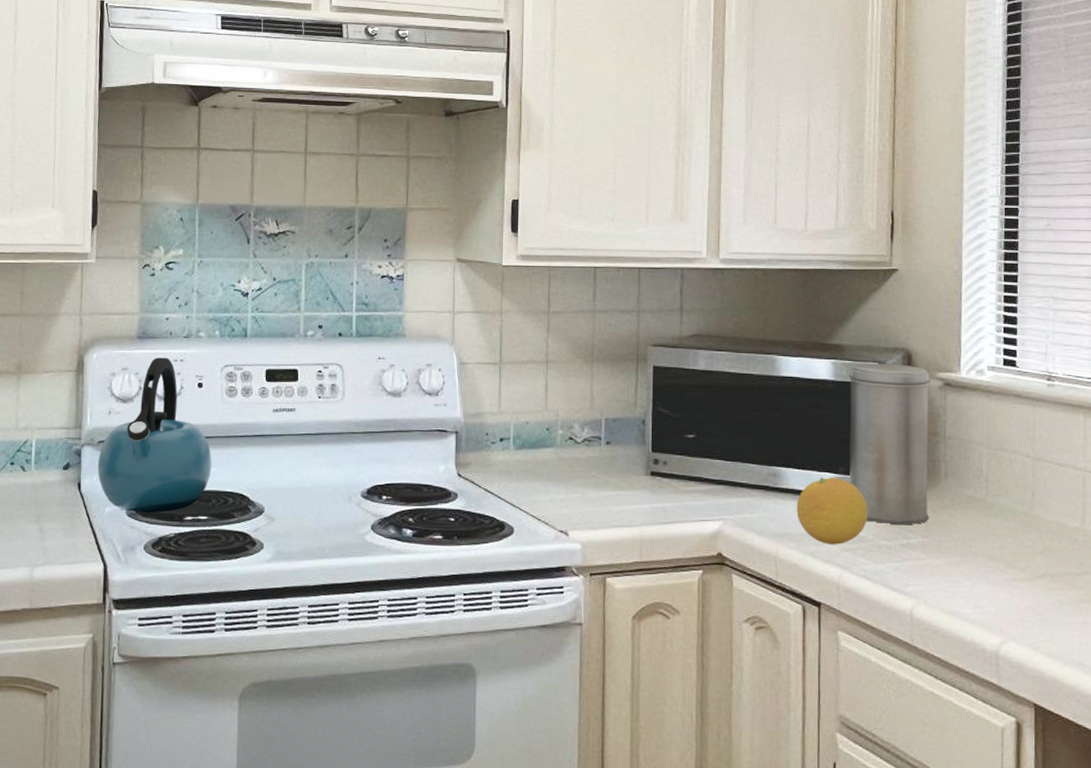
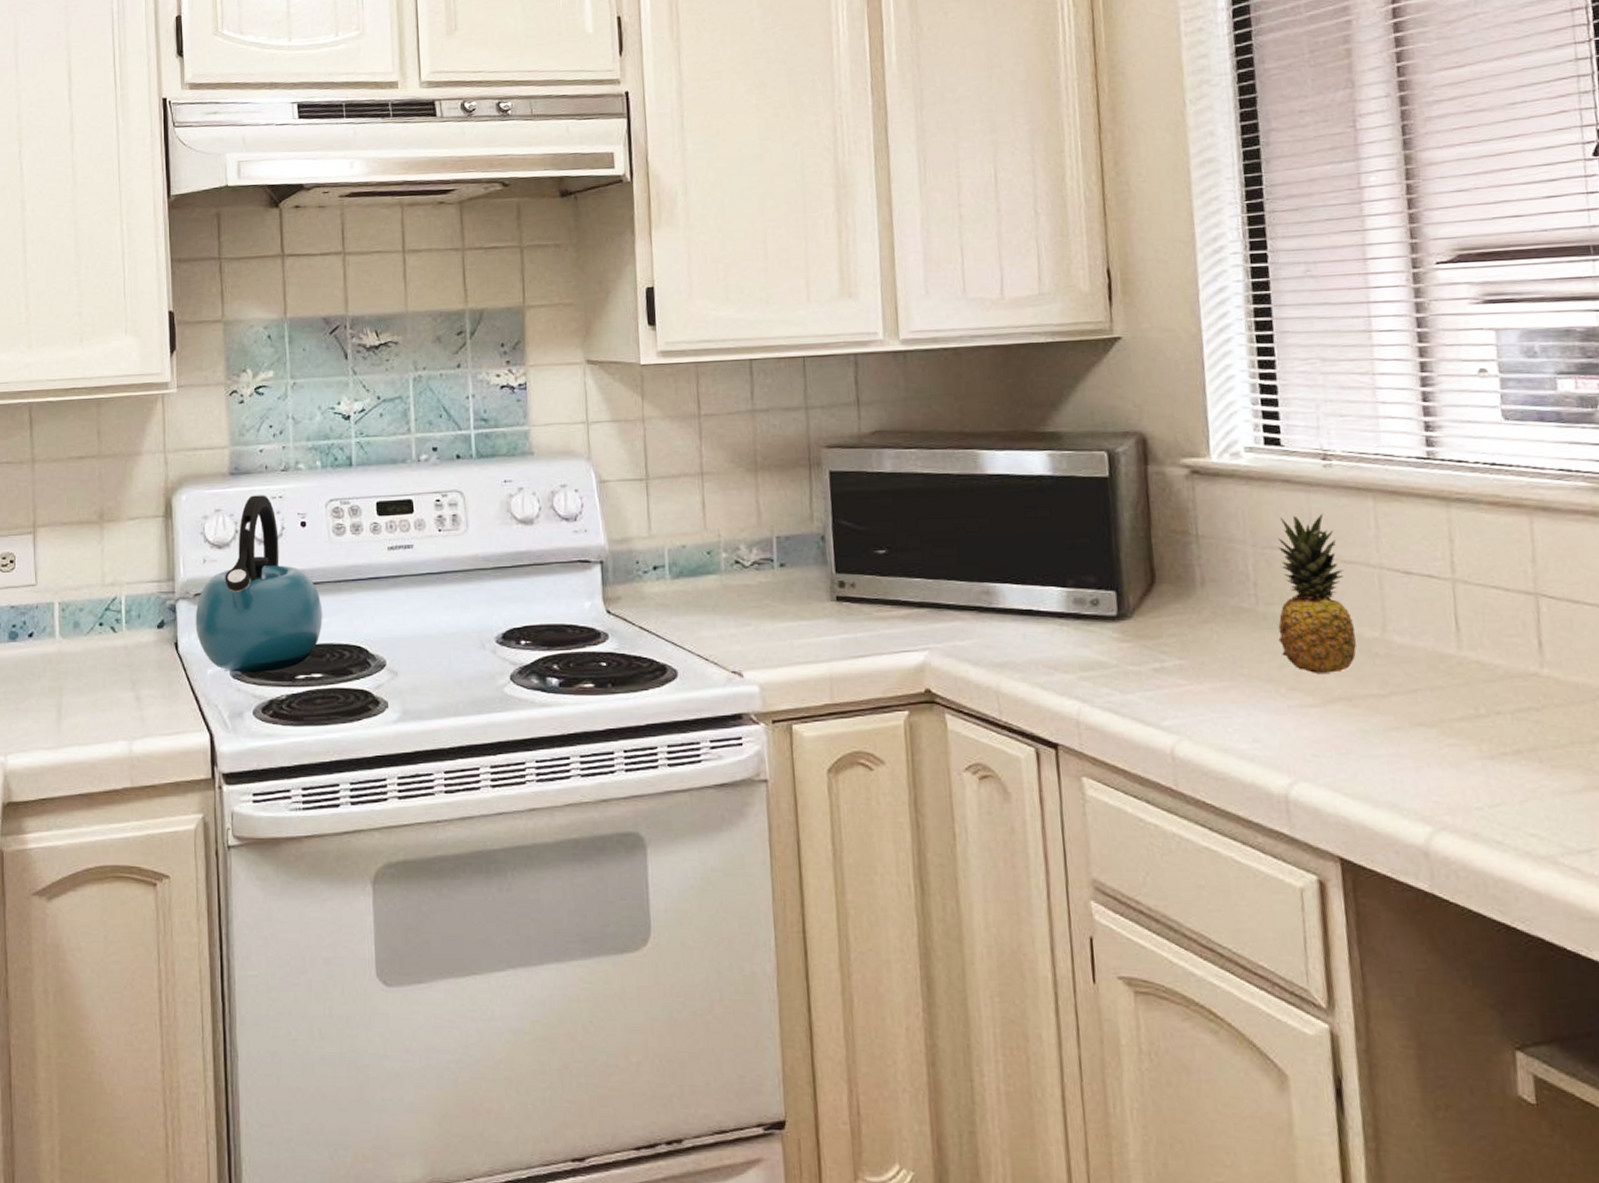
fruit: present [796,477,868,545] -> none [1017,592,1108,673]
canister: present [848,363,930,525] -> none [1069,451,1187,646]
fruit: none [1001,423,1062,554] -> present [1278,513,1356,673]

